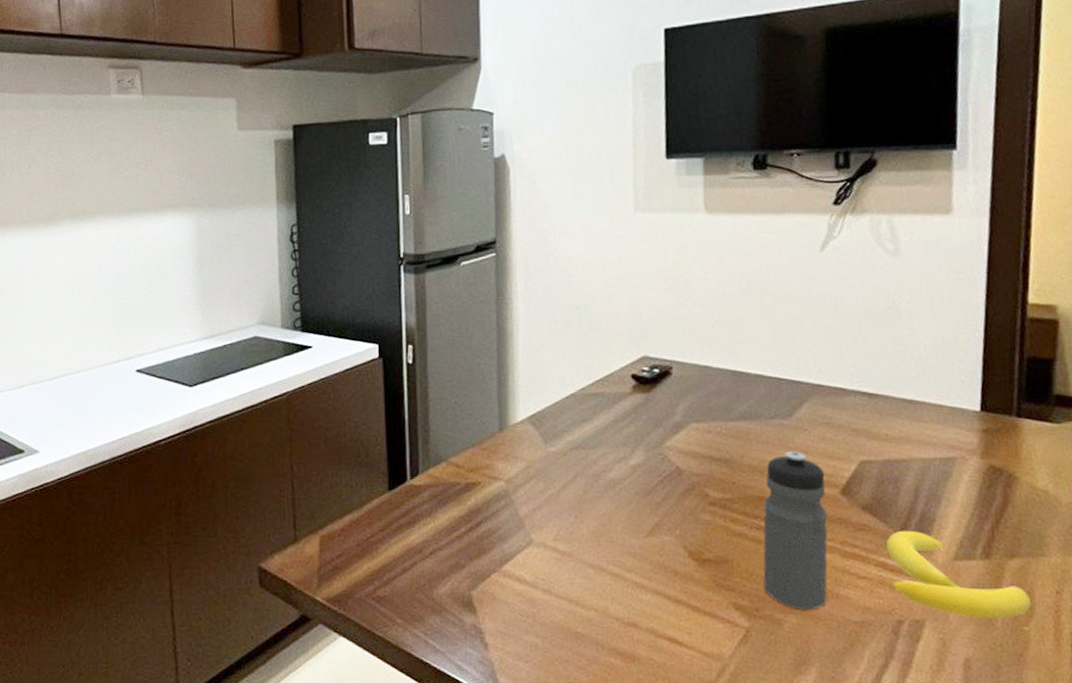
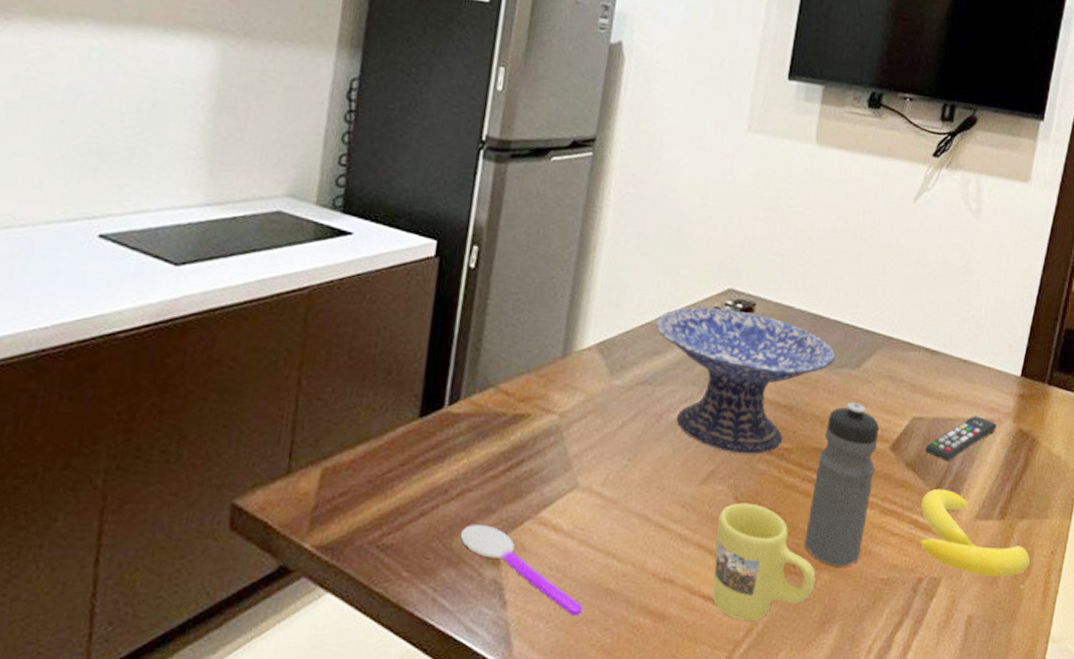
spoon: none [438,578,556,656] -> present [459,525,583,615]
decorative bowl: none [578,375,763,506] -> present [655,306,835,455]
mug: none [670,551,783,662] -> present [712,503,816,620]
remote control: none [881,455,961,504] -> present [925,416,997,462]

